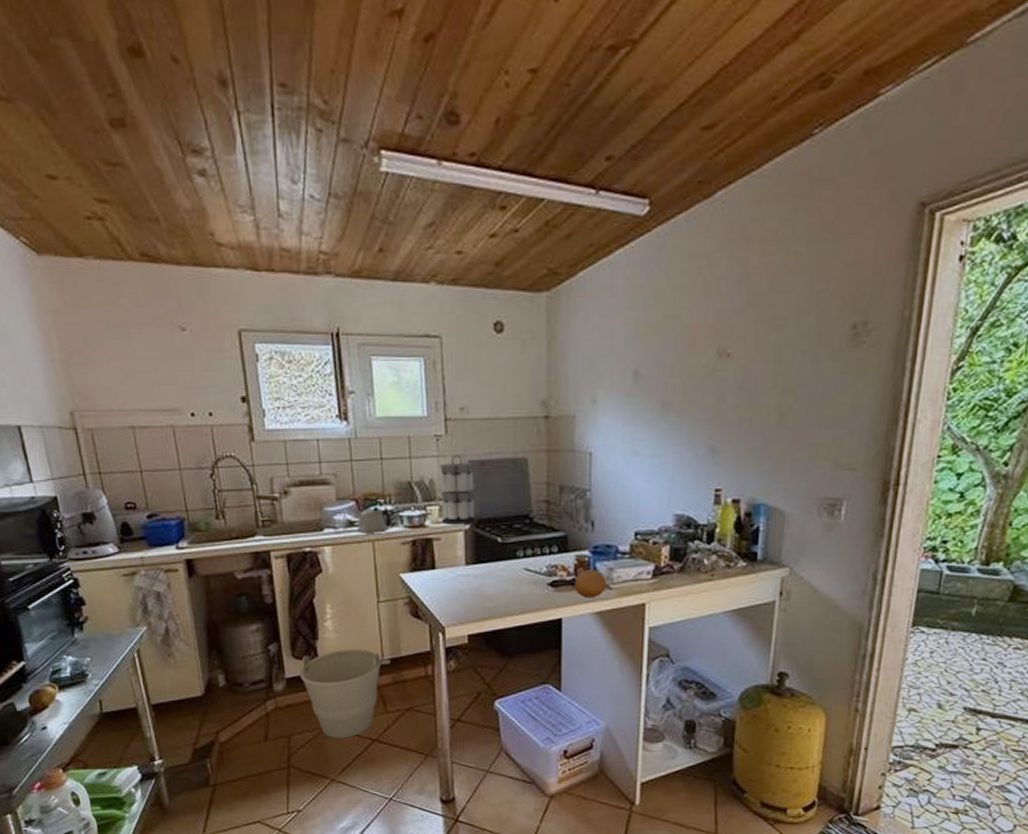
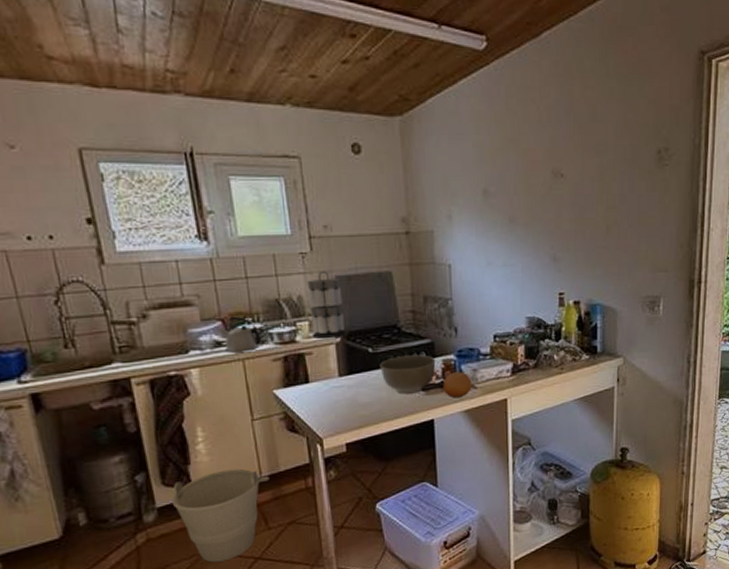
bowl: none [508,548,568,589] -> present [380,354,436,394]

